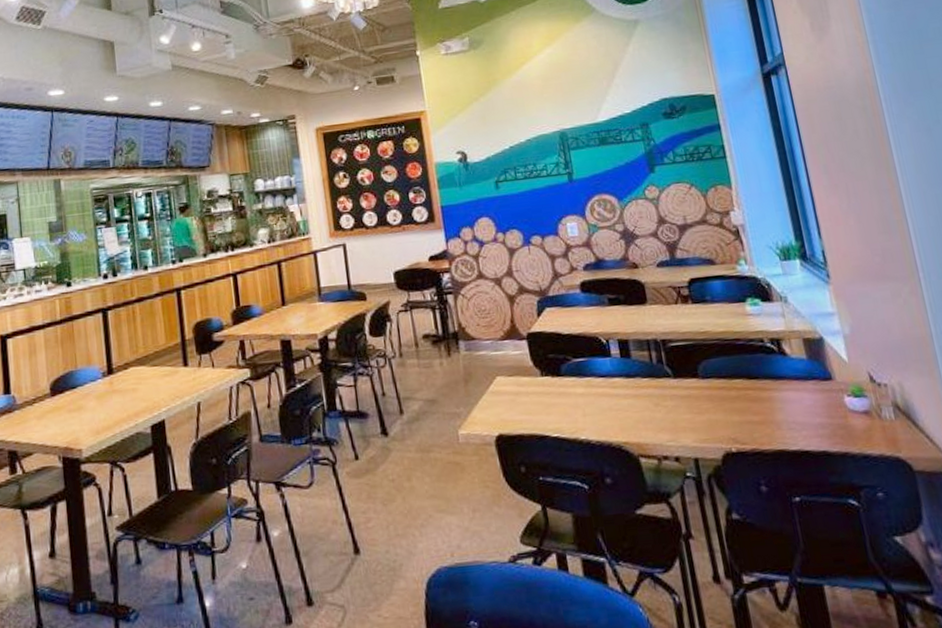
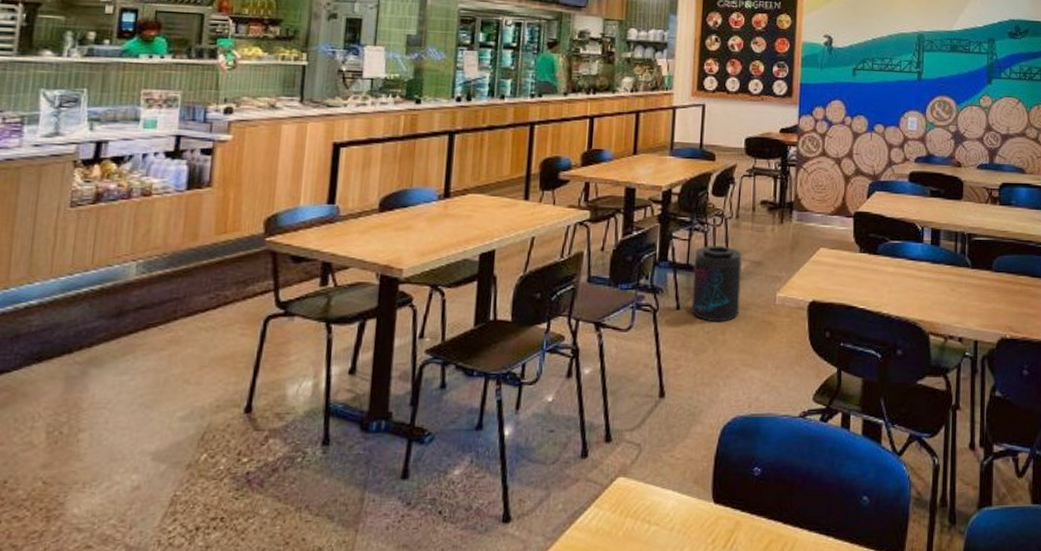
supplement container: none [363,387,422,469] -> present [691,245,742,322]

